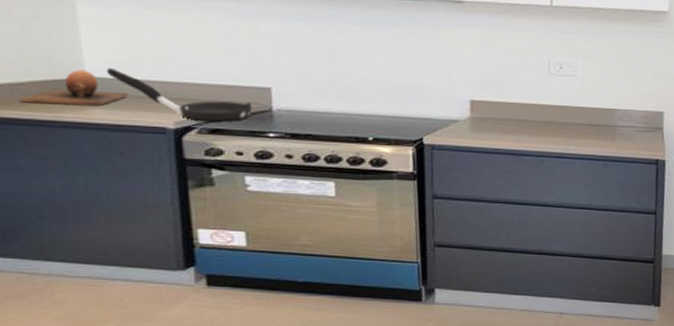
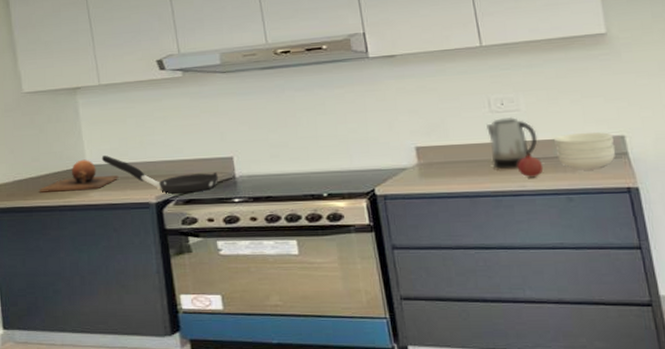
kettle: none [541,81,588,133] -> present [486,116,538,170]
fruit: none [564,118,588,143] -> present [517,152,544,178]
bowl: none [601,104,655,141] -> present [554,132,616,170]

